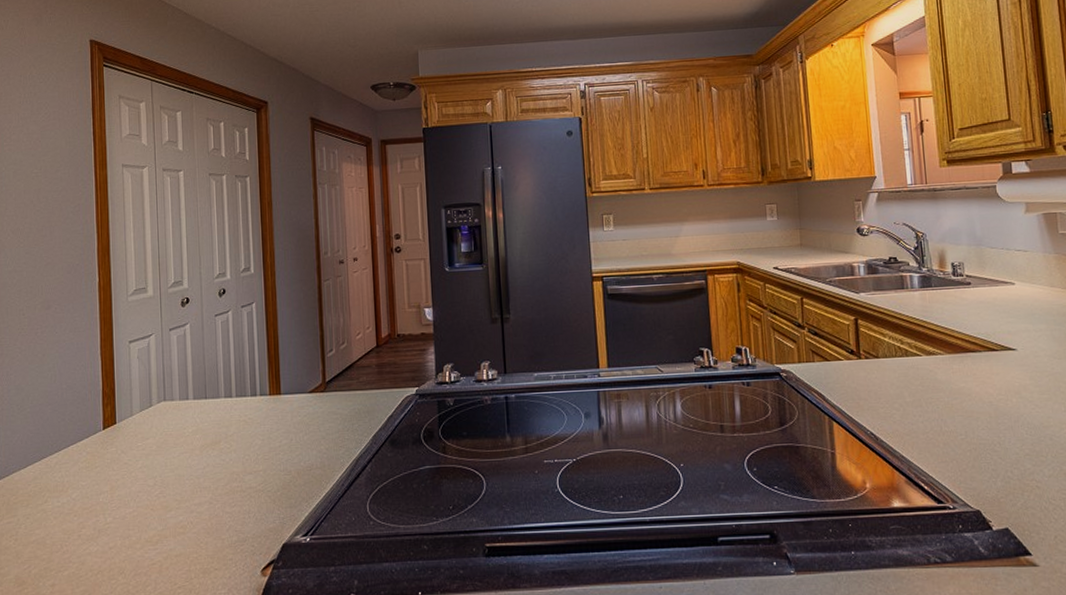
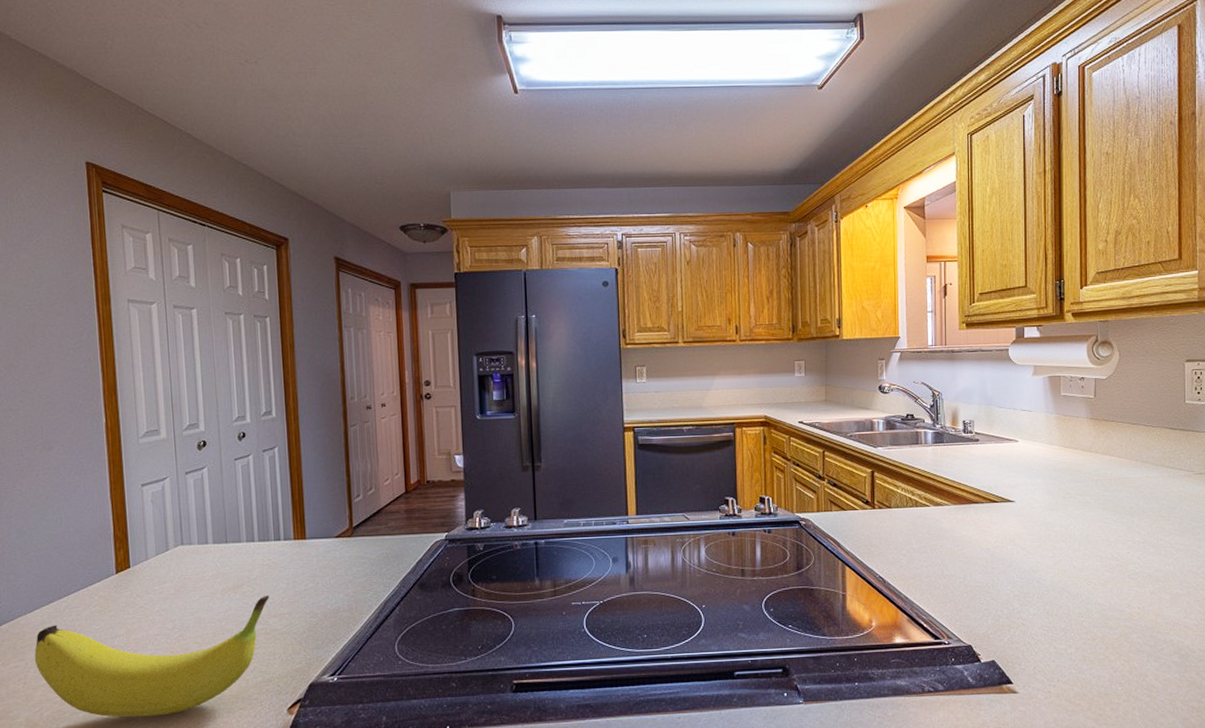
fruit: none [26,452,245,577] -> present [35,596,270,717]

